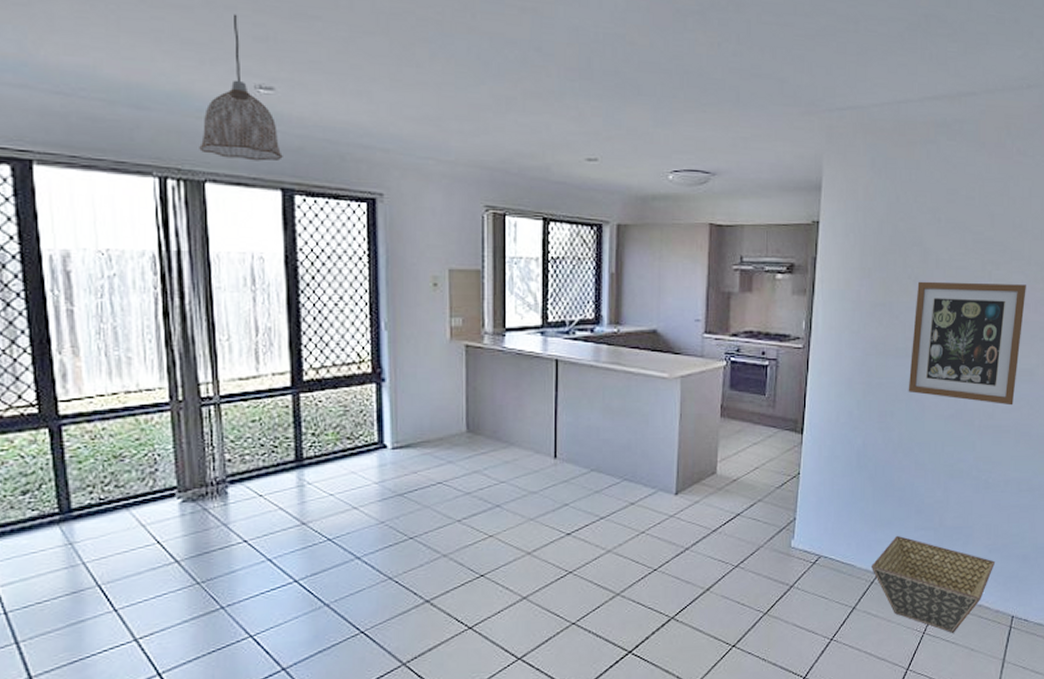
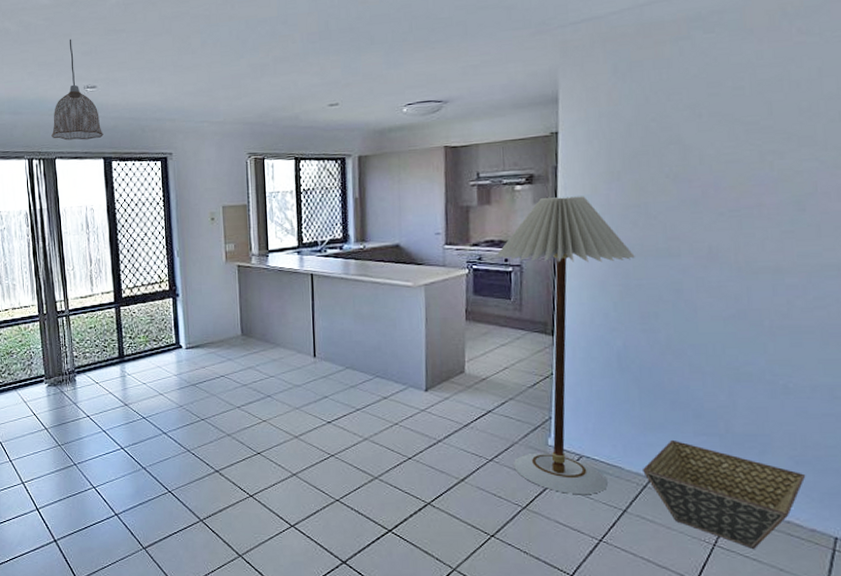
floor lamp: none [754,290,878,595] -> present [496,196,635,494]
wall art: present [908,281,1026,406] -> none [674,172,824,304]

